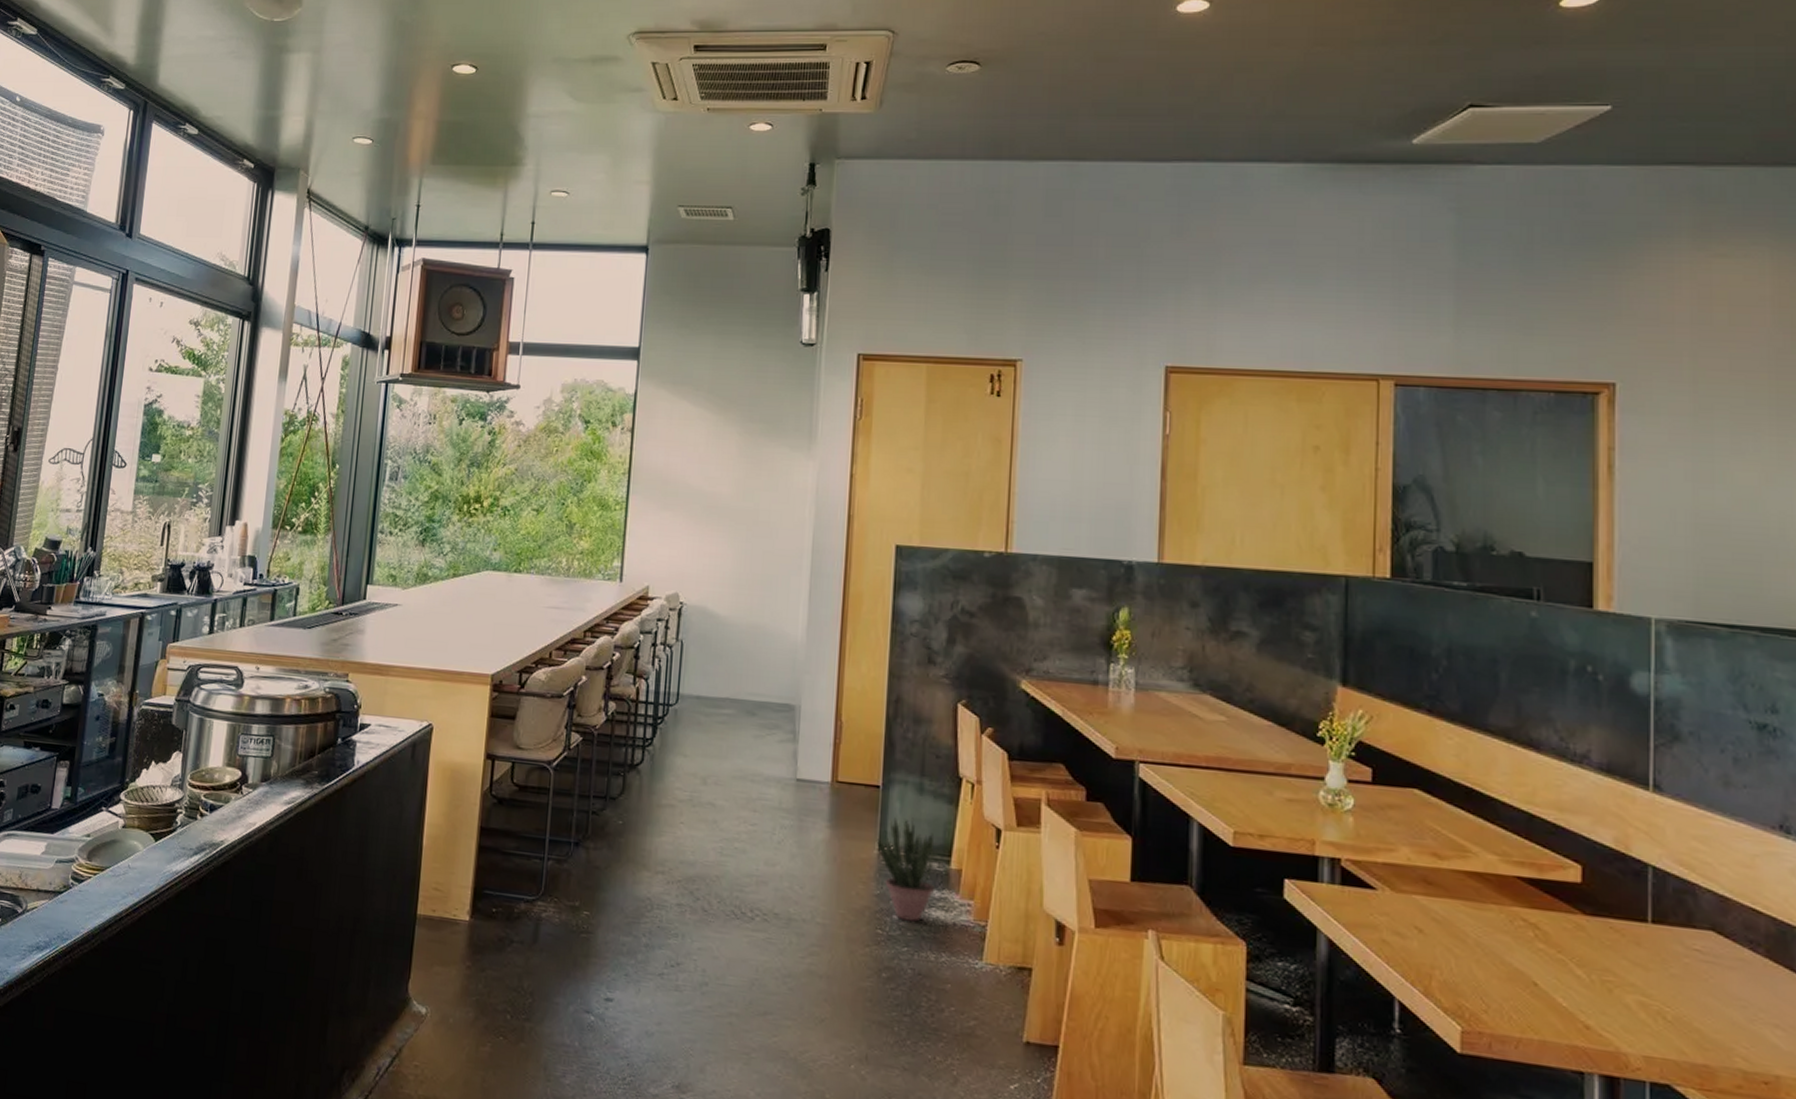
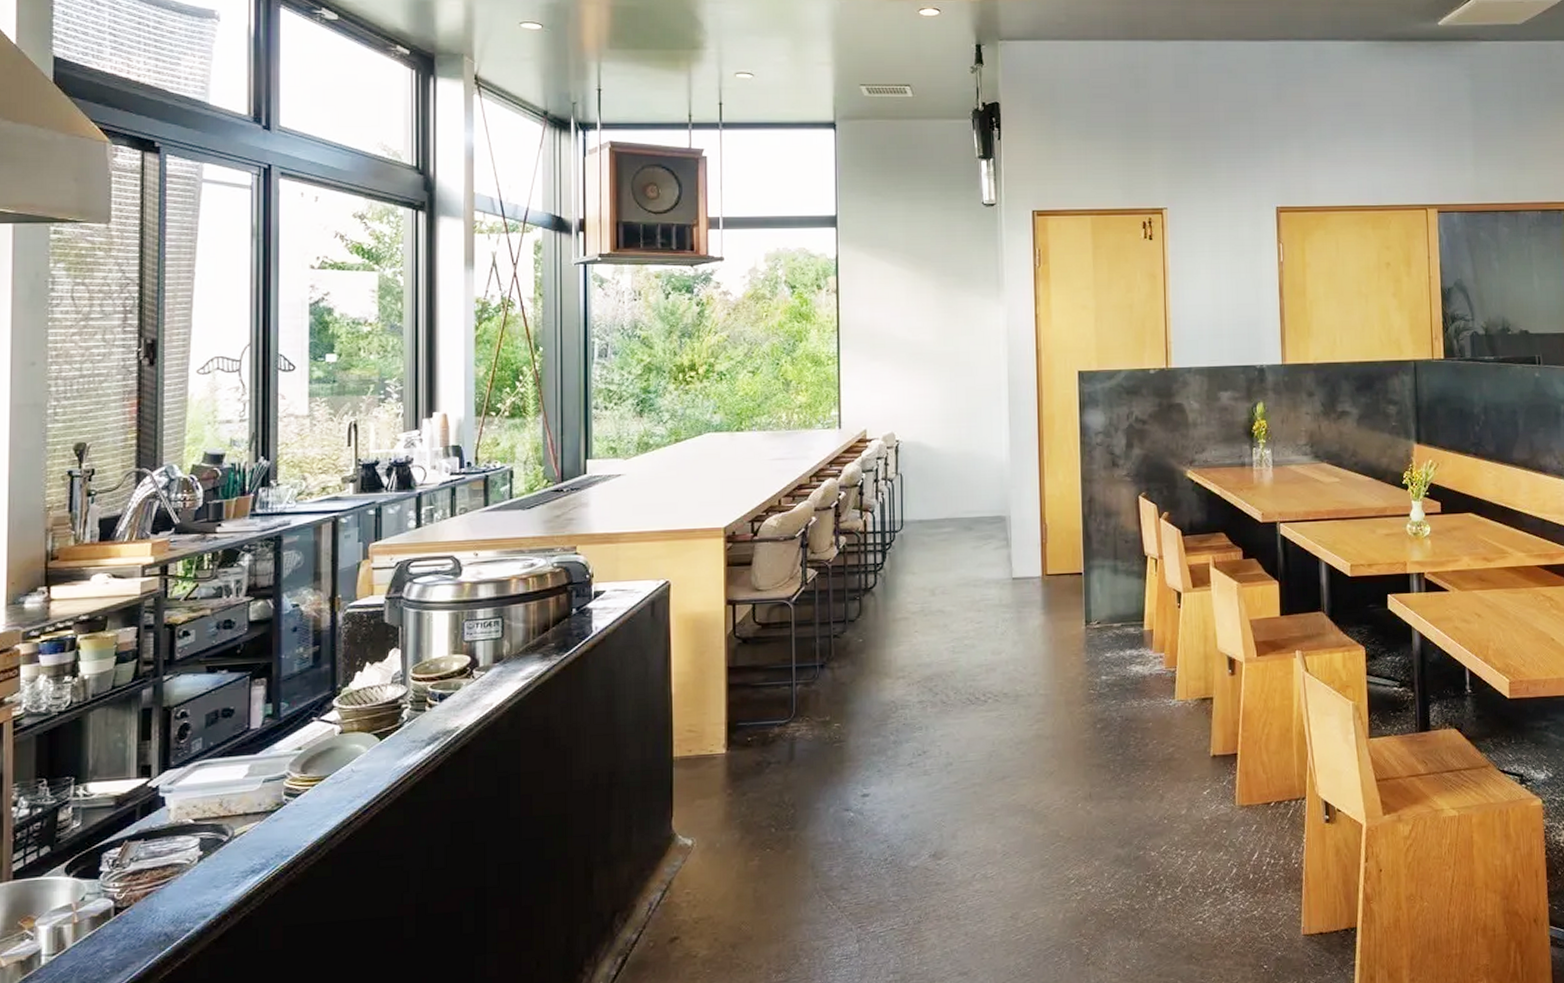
potted plant: present [877,817,936,922] -> none [1084,594,1134,679]

